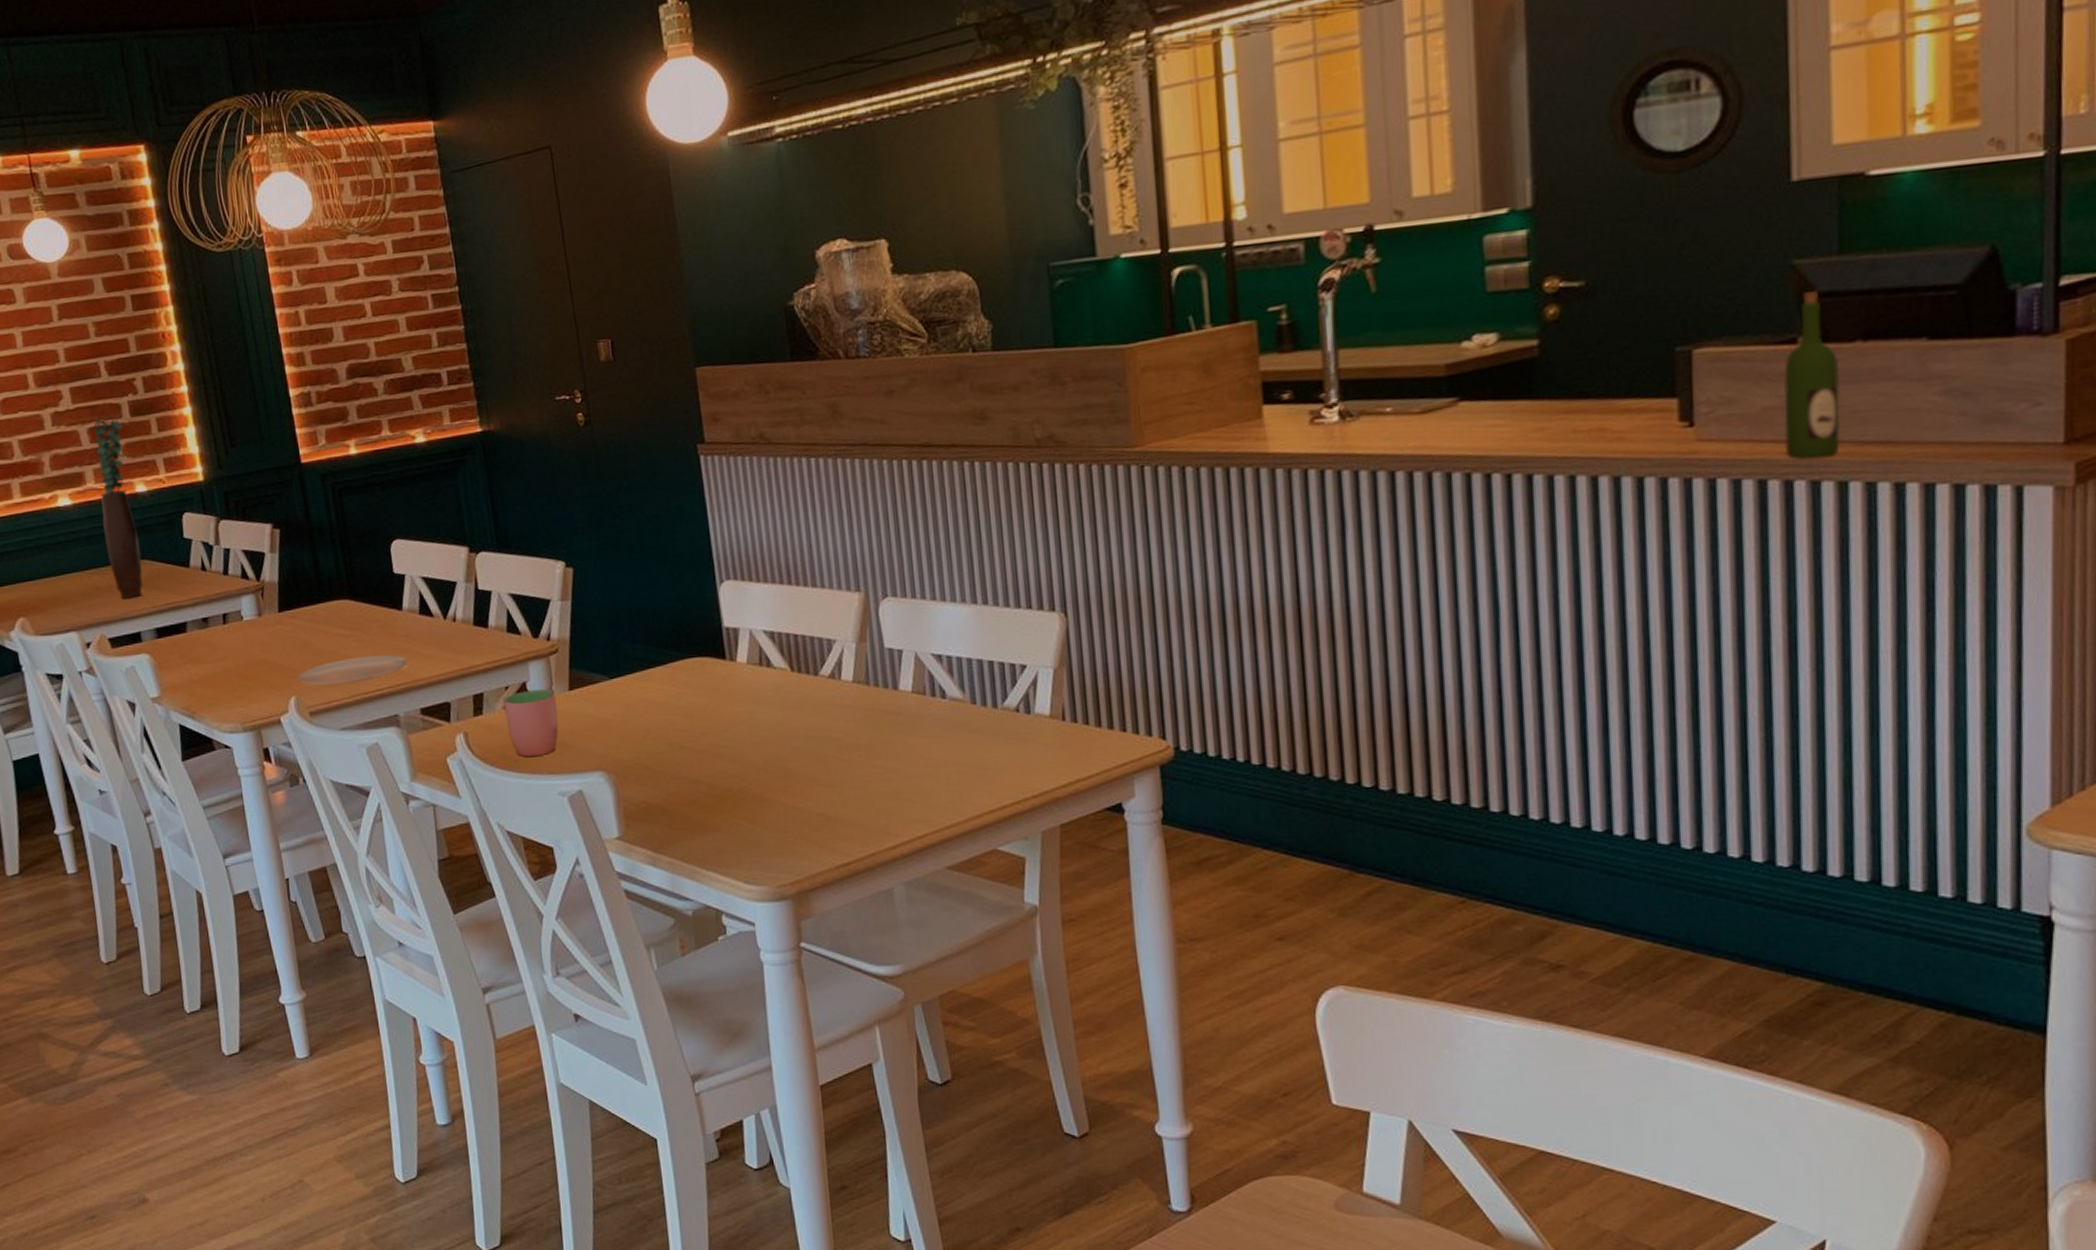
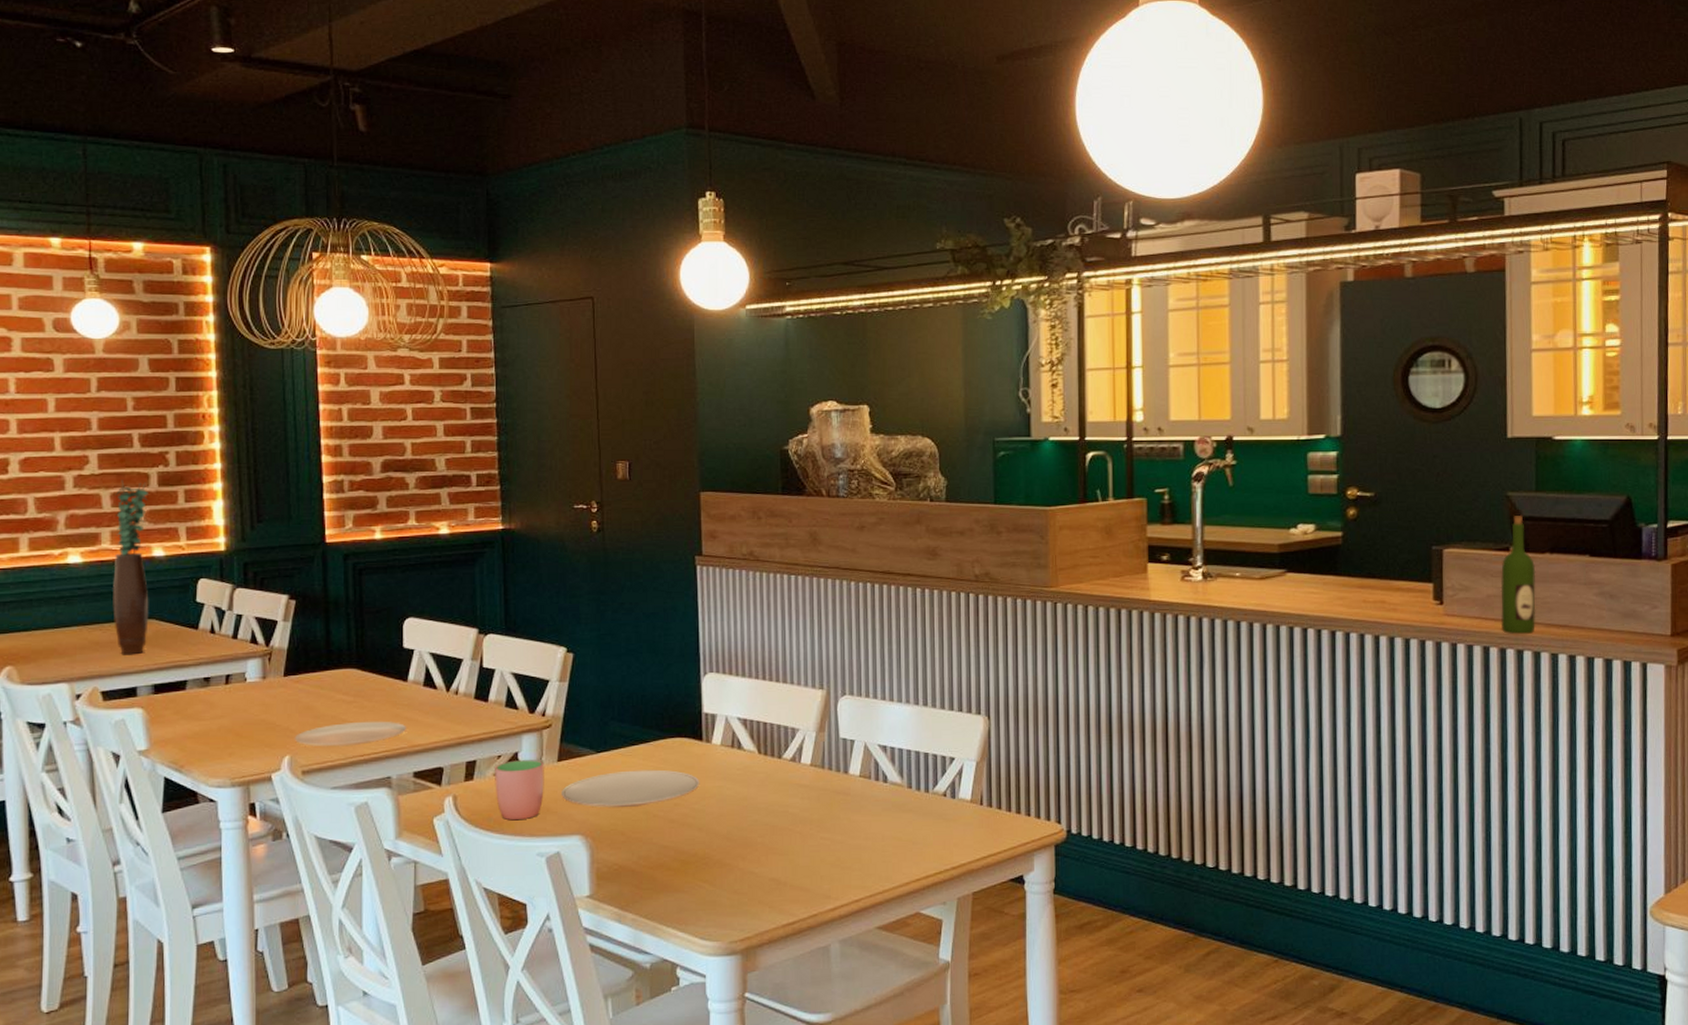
plate: none [577,694,728,740] -> present [562,769,700,808]

